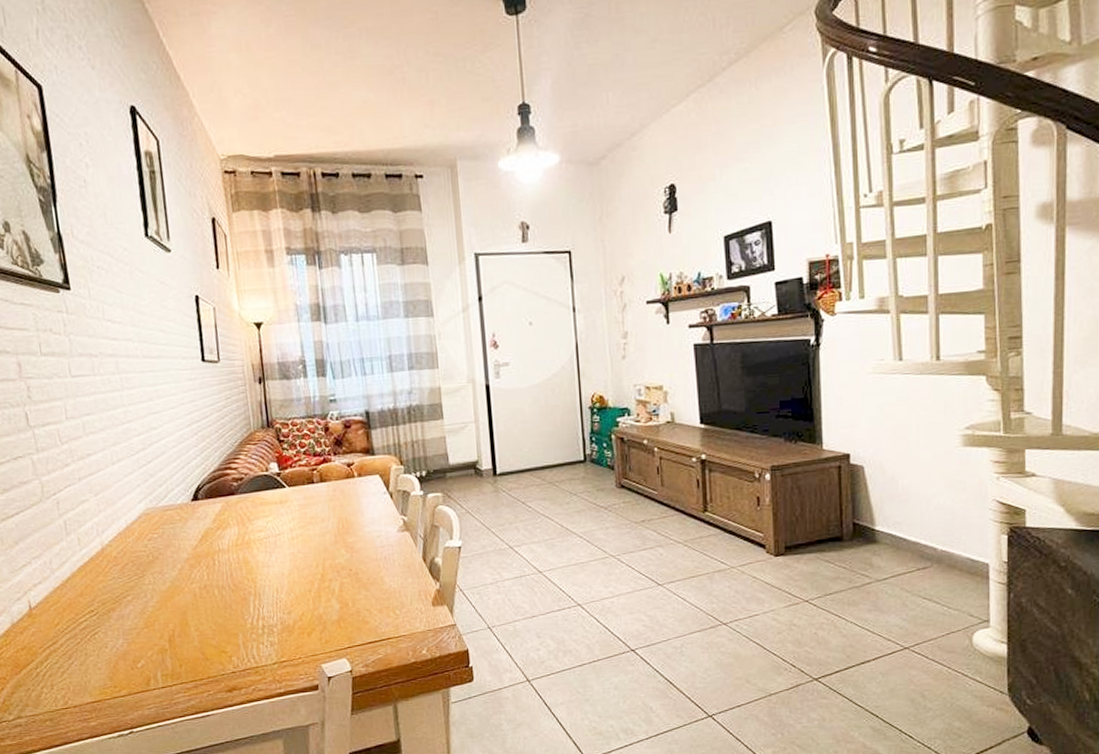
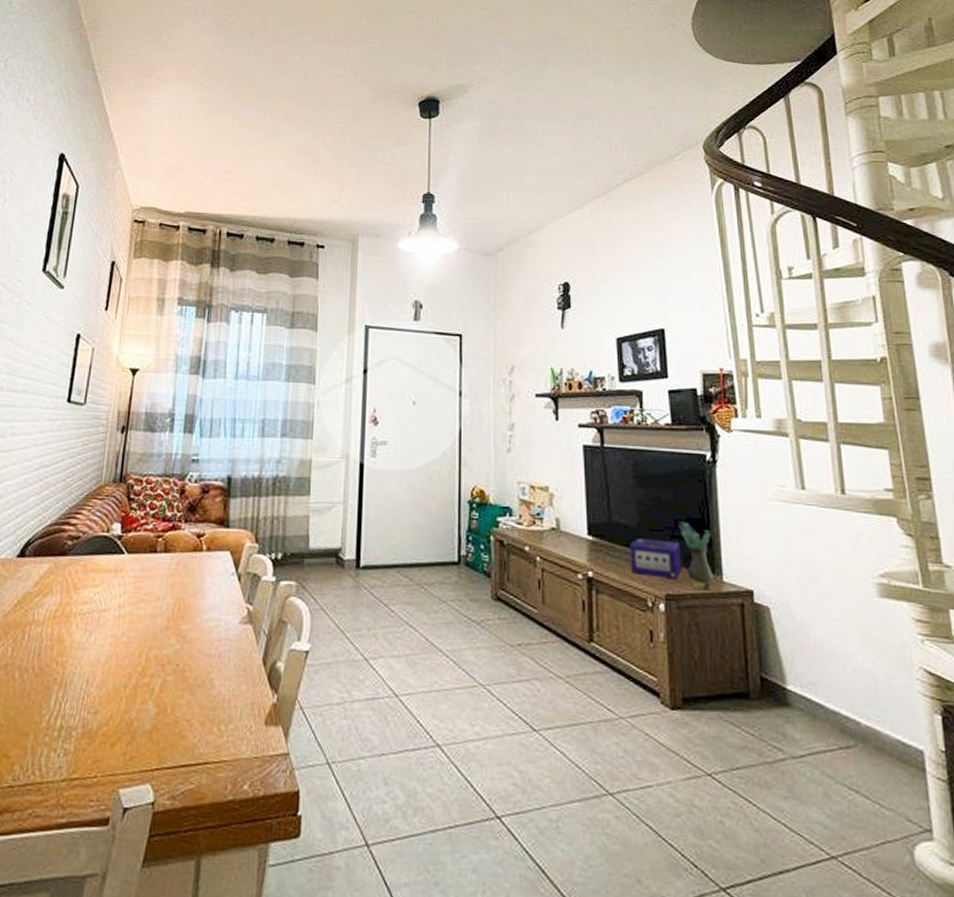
game console: none [738,420,786,453] -> present [629,538,682,580]
vase: none [782,402,814,459] -> present [677,521,713,591]

